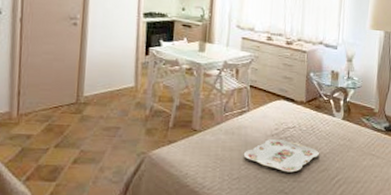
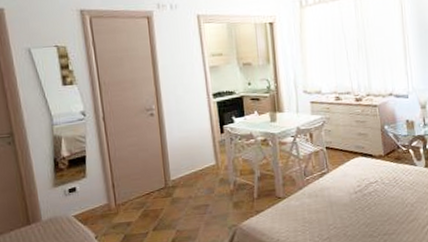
serving tray: present [243,138,320,173] -> none [330,195,407,227]

